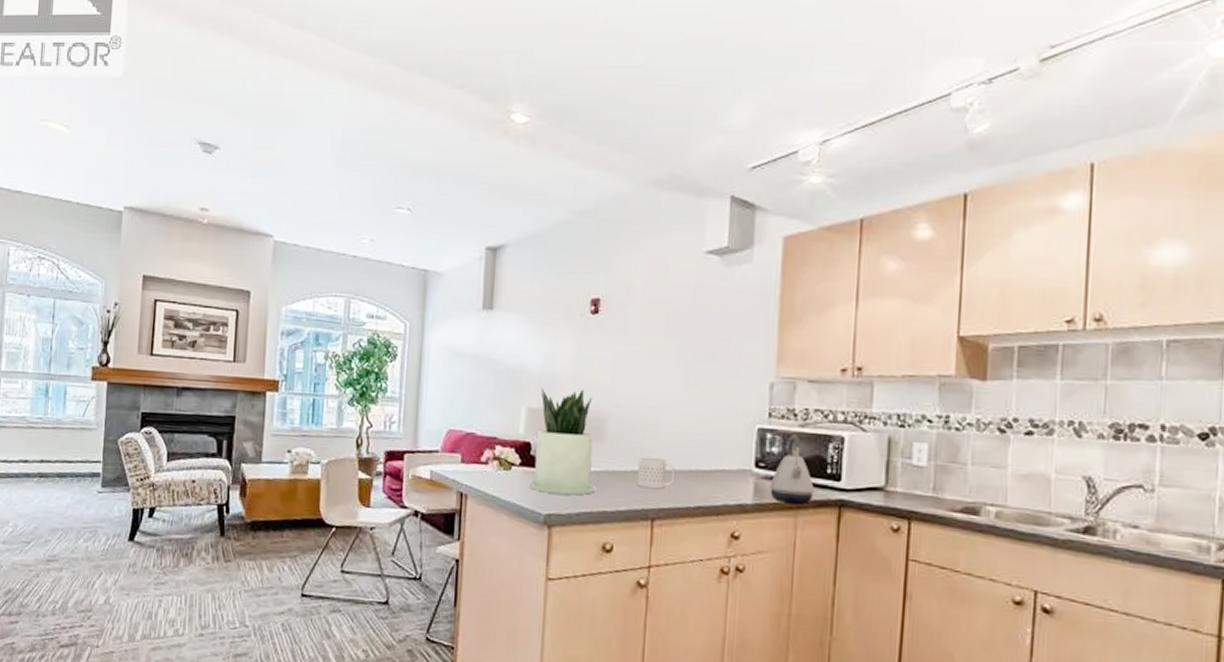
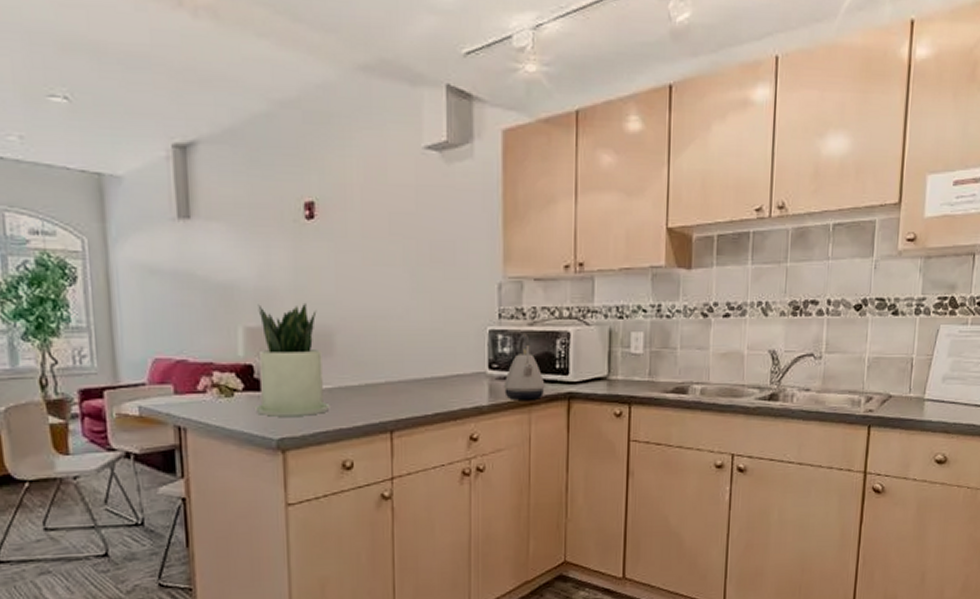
mug: present [636,456,676,490] -> none [371,368,411,401]

